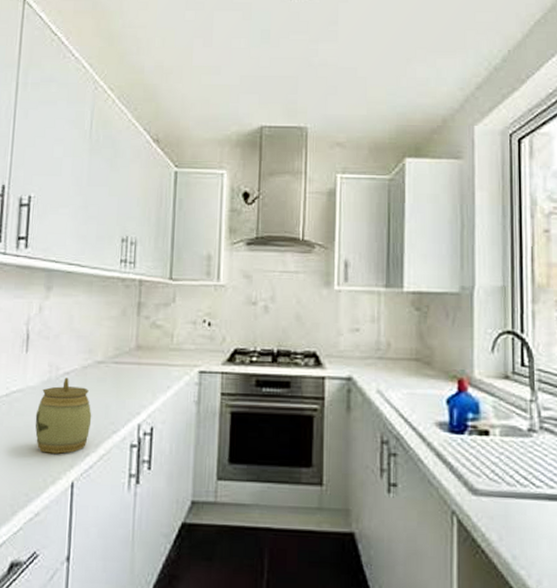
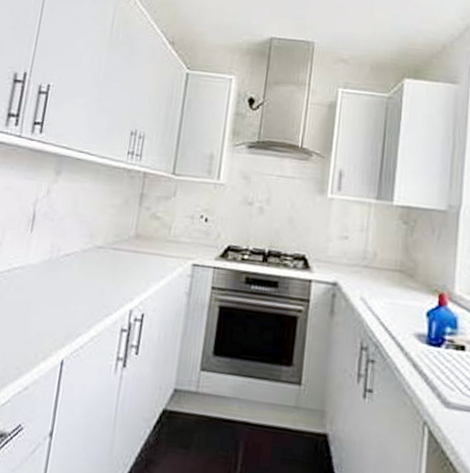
jar: present [35,377,92,454] -> none [32,259,87,332]

